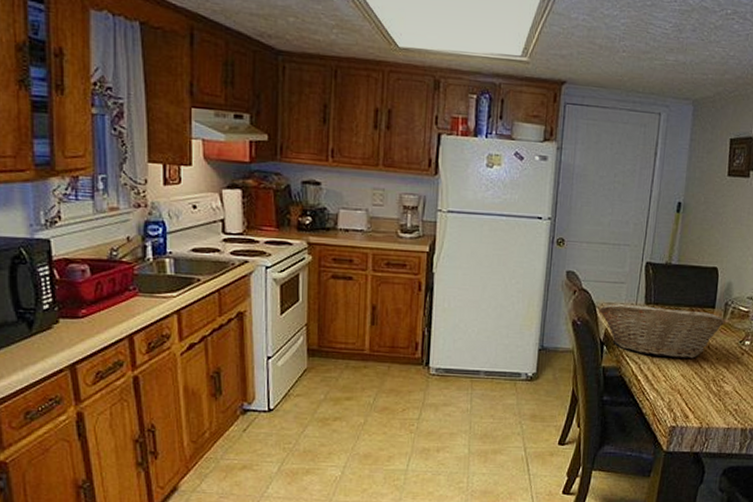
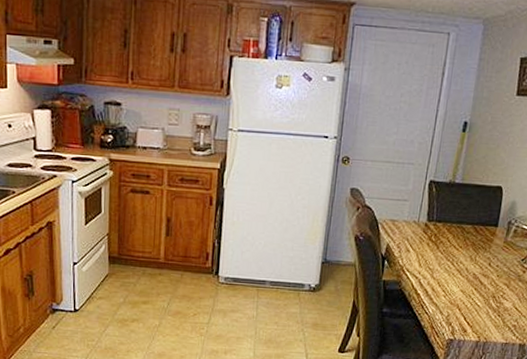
fruit basket: present [600,303,724,359] -> none [382,220,506,275]

